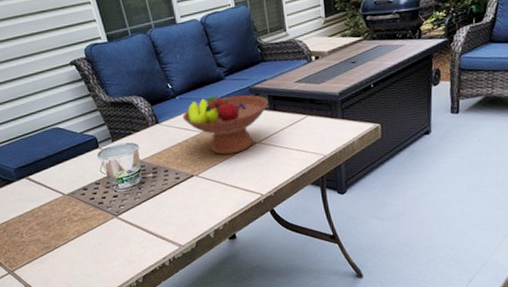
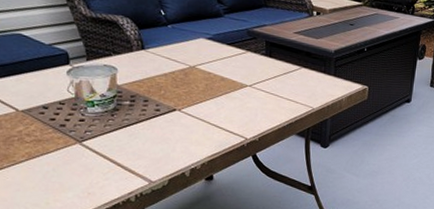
fruit bowl: present [182,94,268,155] -> none [172,30,265,94]

